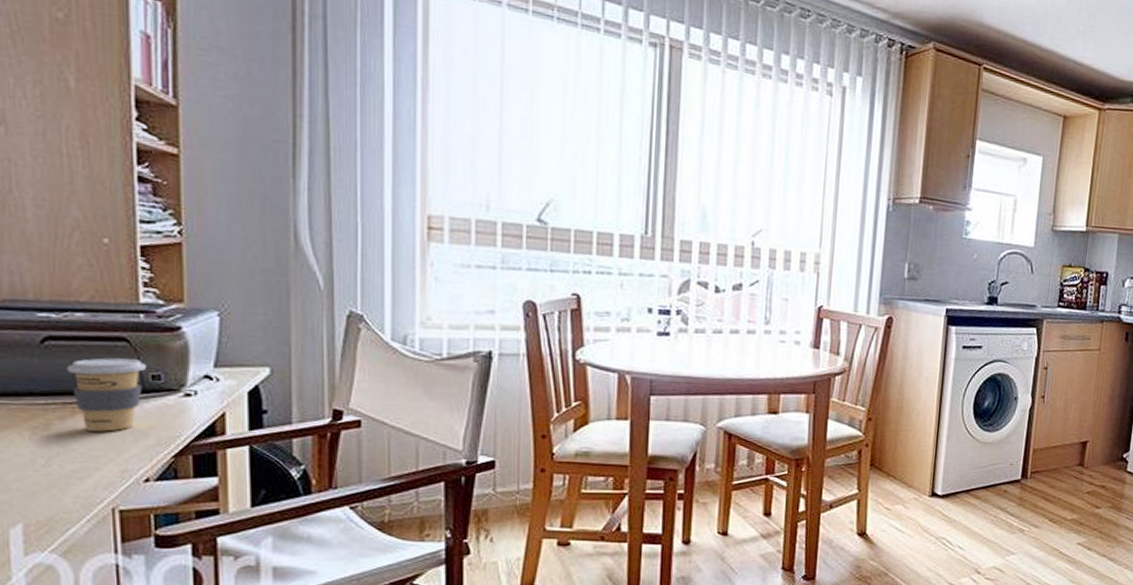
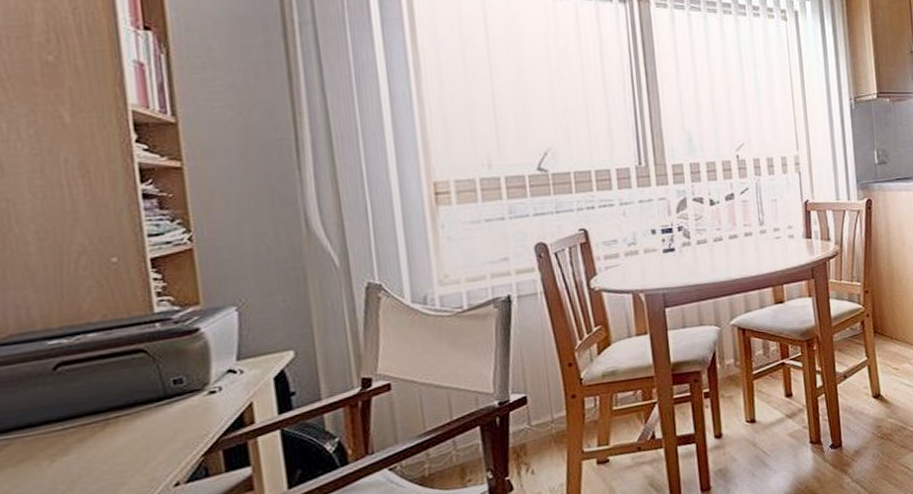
coffee cup: present [67,357,146,432] -> none [83,367,167,448]

